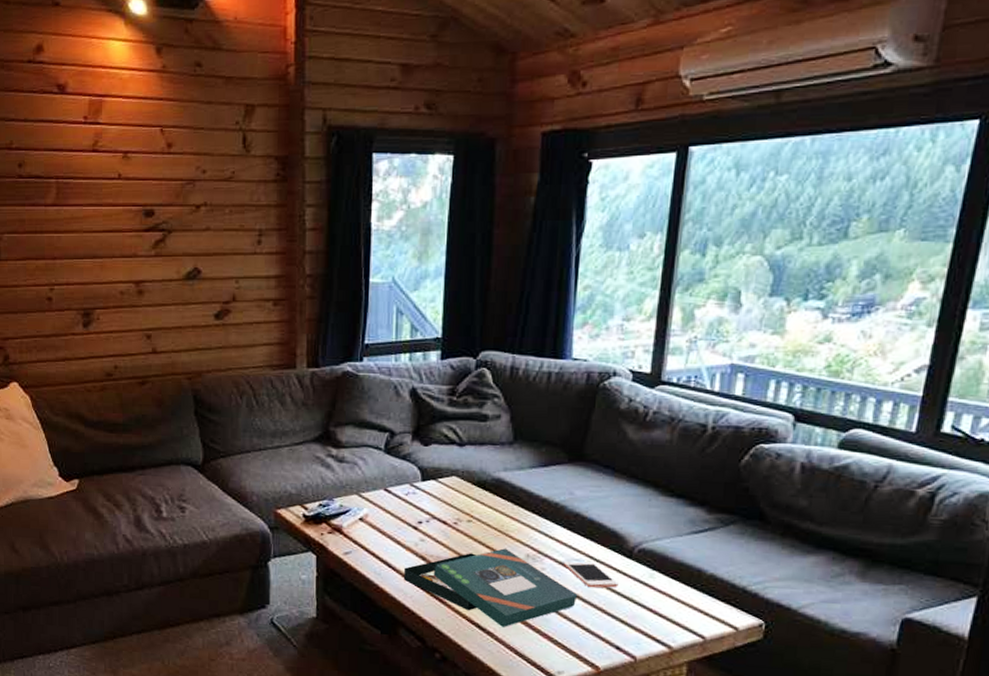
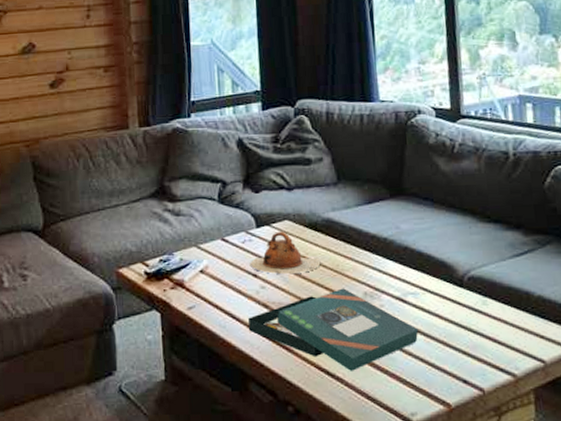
teapot: none [412,487,485,530] -> present [251,231,321,275]
cell phone: present [564,561,619,588] -> none [401,294,455,321]

